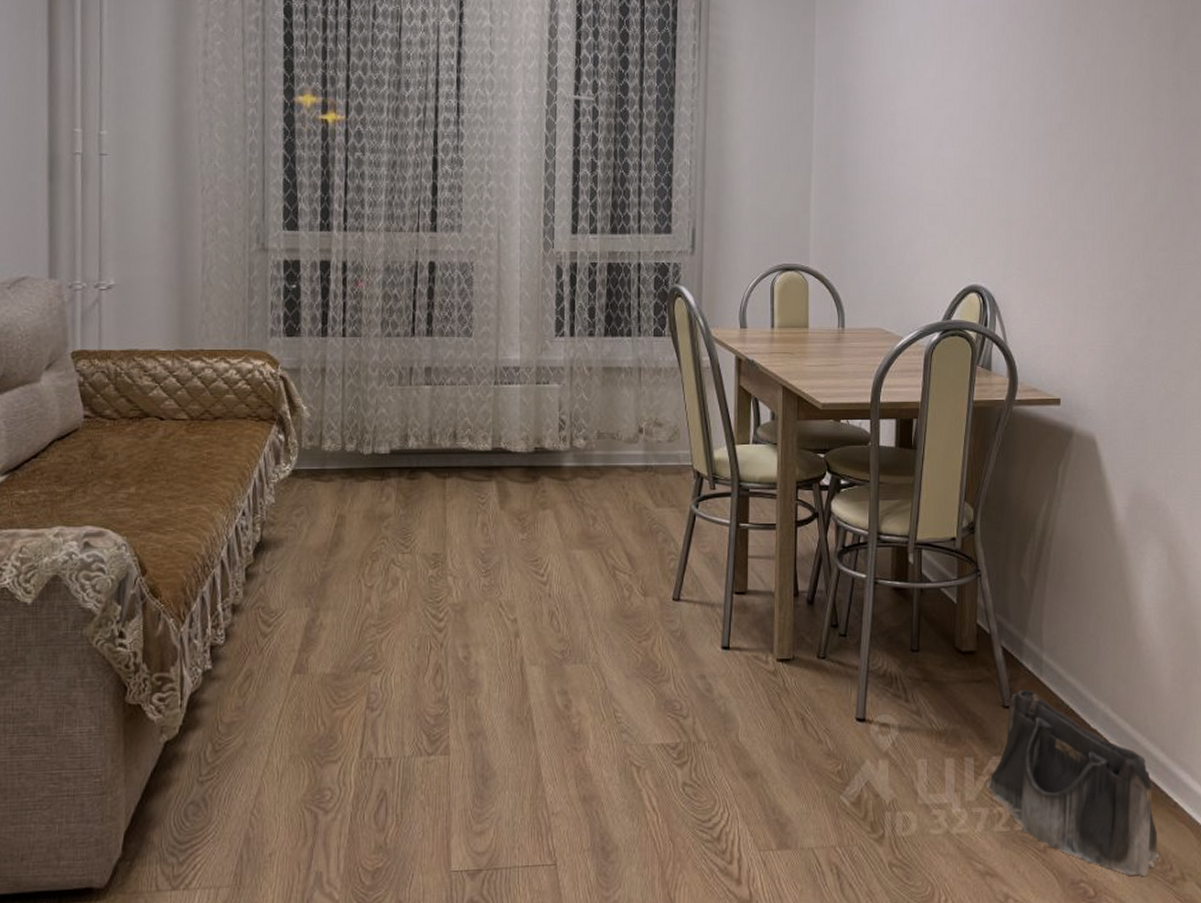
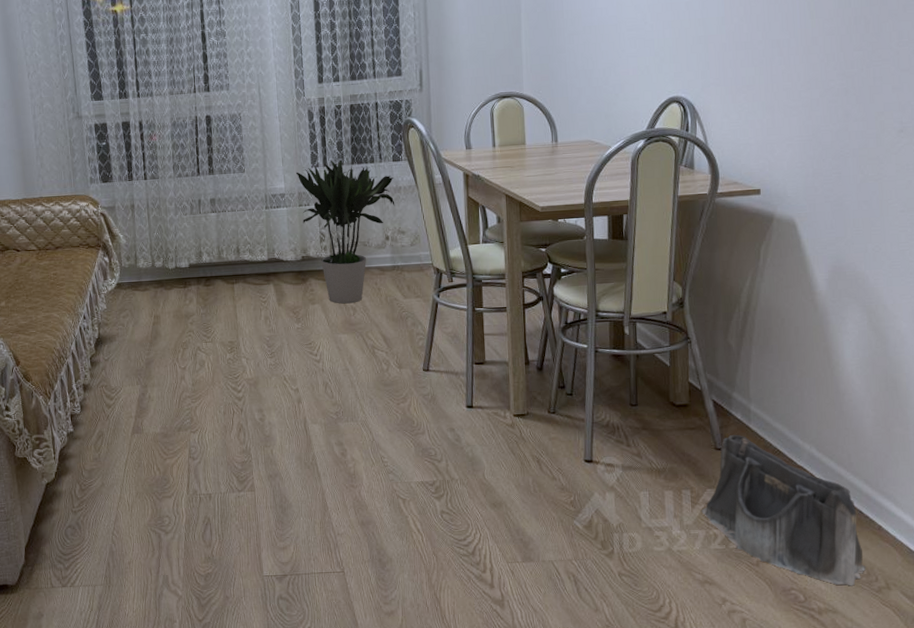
potted plant: none [535,329,655,511] -> present [295,160,395,304]

